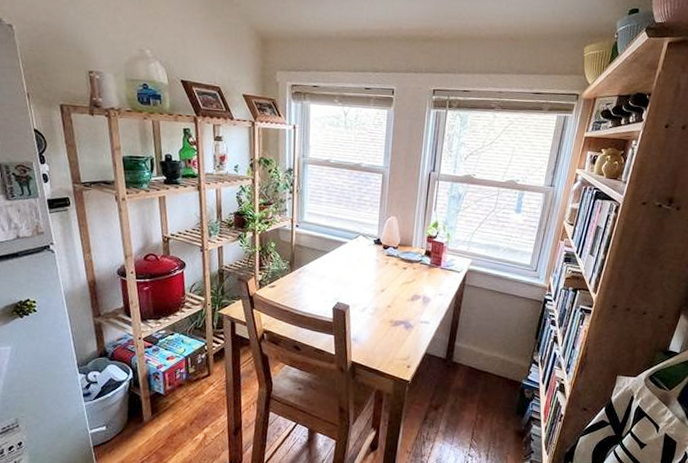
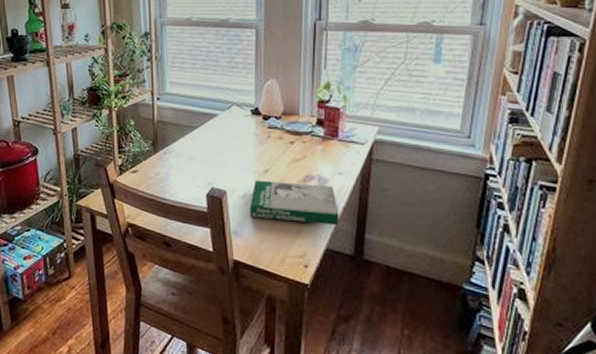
book: none [367,298,437,335] -> present [250,180,339,226]

